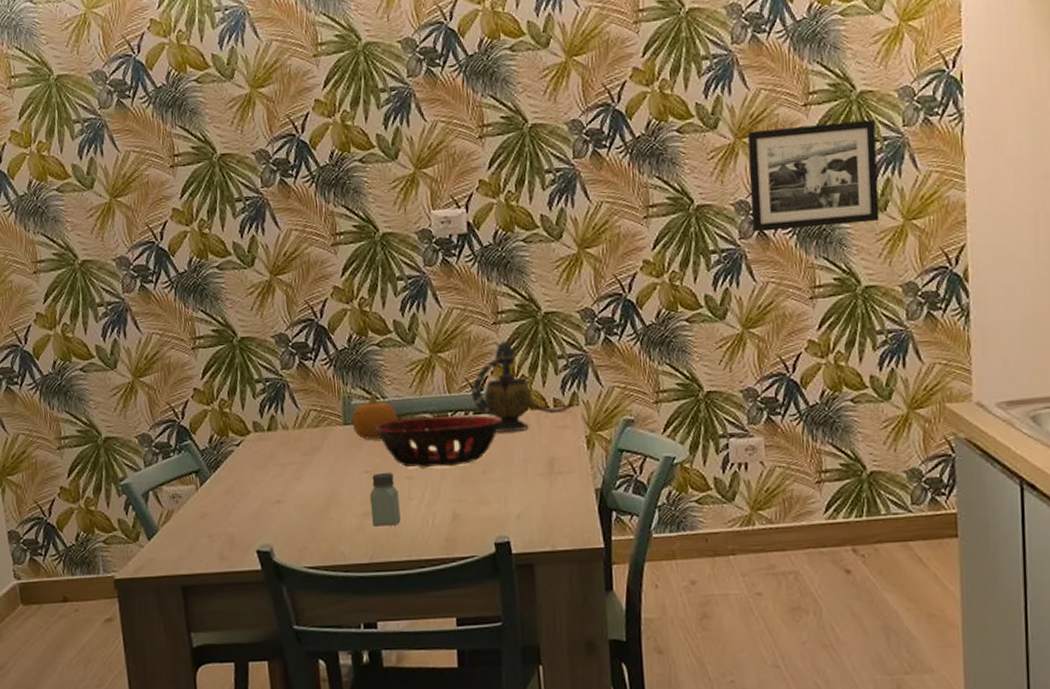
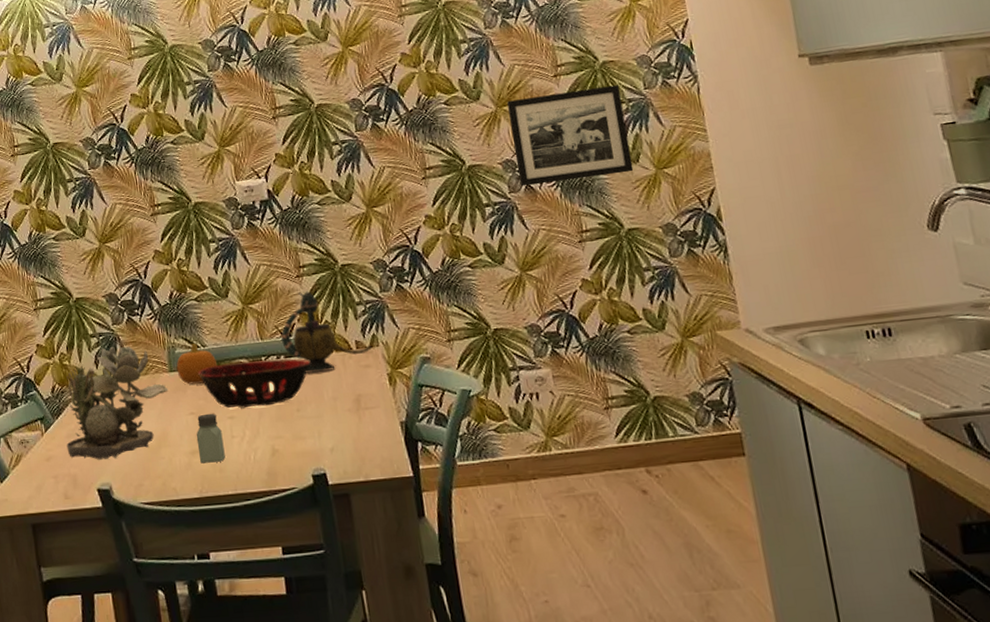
succulent plant: none [224,393,341,519] -> present [66,346,169,460]

